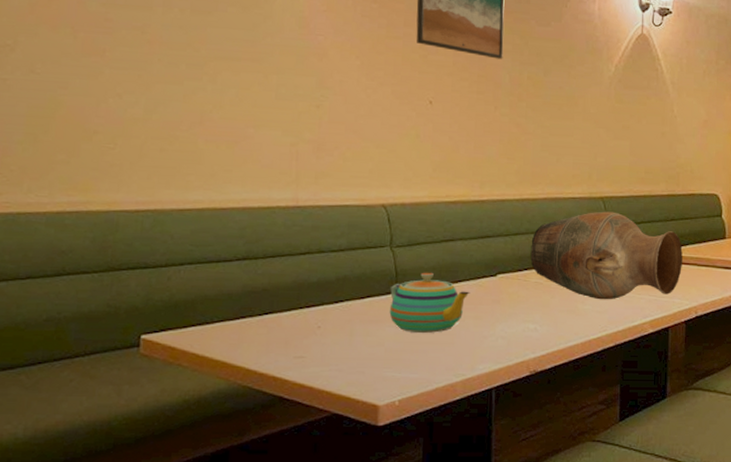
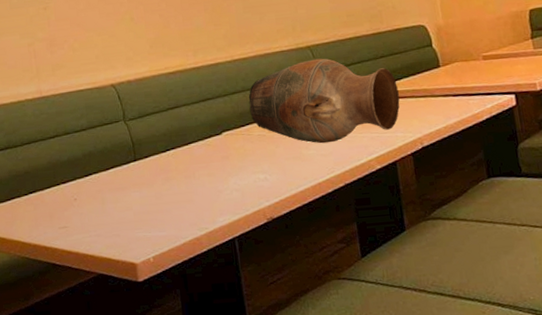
teapot: present [389,272,470,334] -> none [130,138,201,195]

